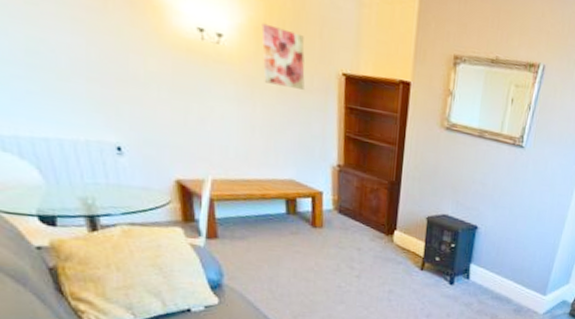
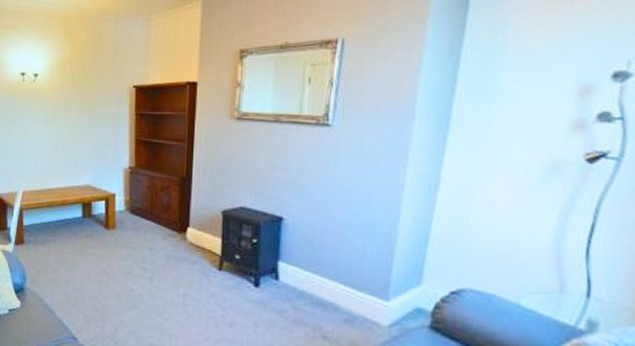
wall art: present [261,23,305,90] -> none [67,59,101,105]

